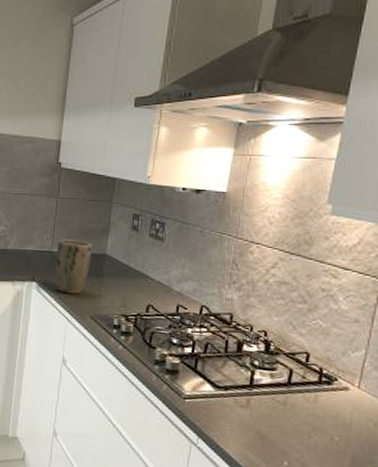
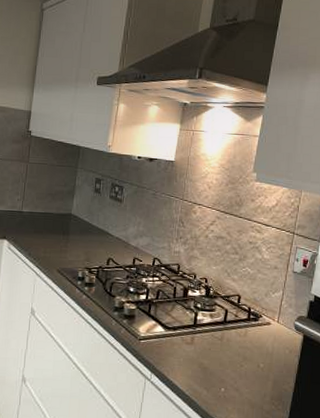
plant pot: present [55,239,93,294] -> none [25,200,60,250]

